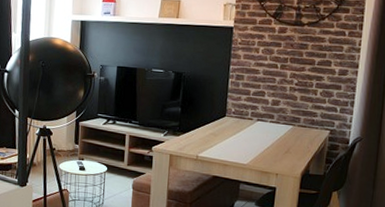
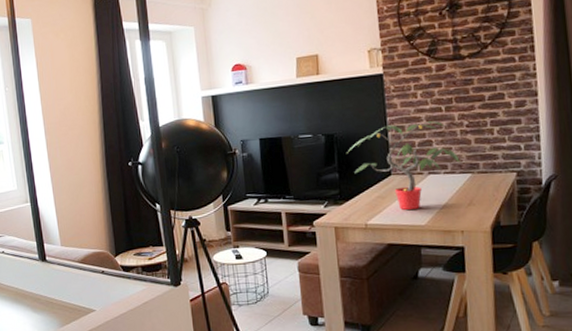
potted plant: none [191,73,285,149] -> present [347,121,460,210]

